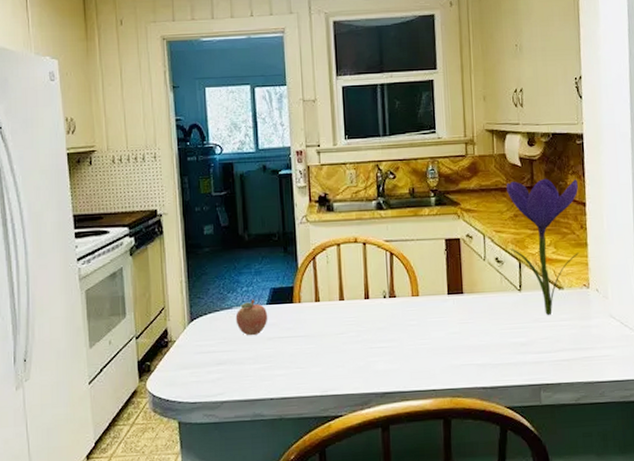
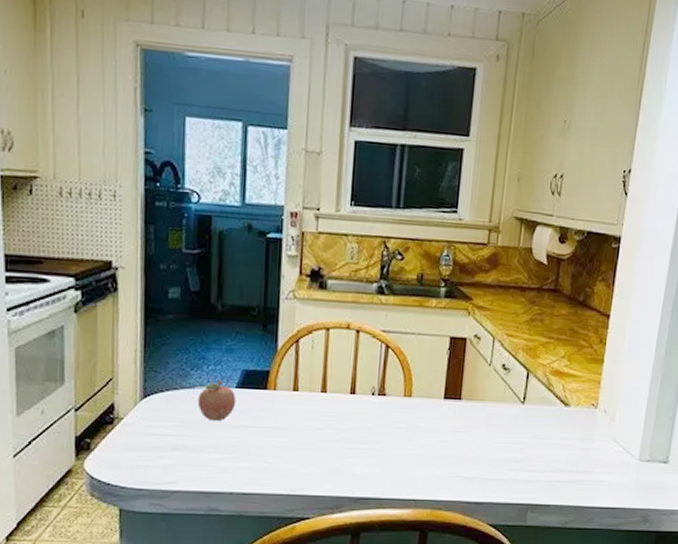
flower: present [506,178,579,315] -> none [519,280,606,432]

